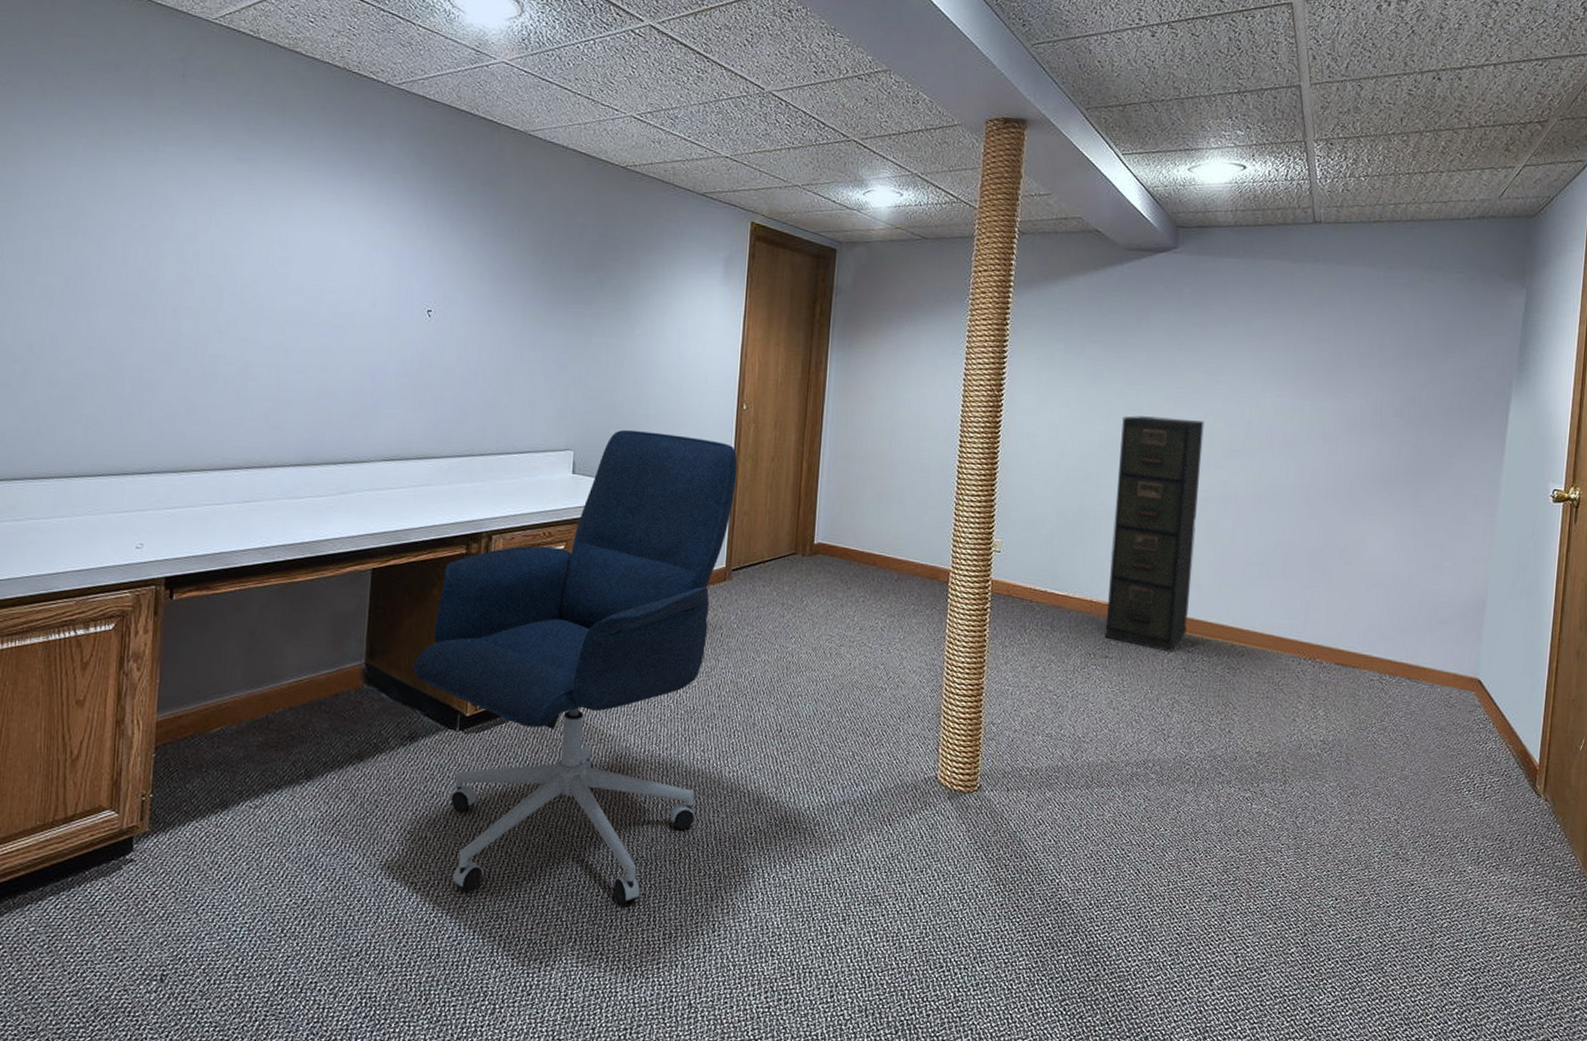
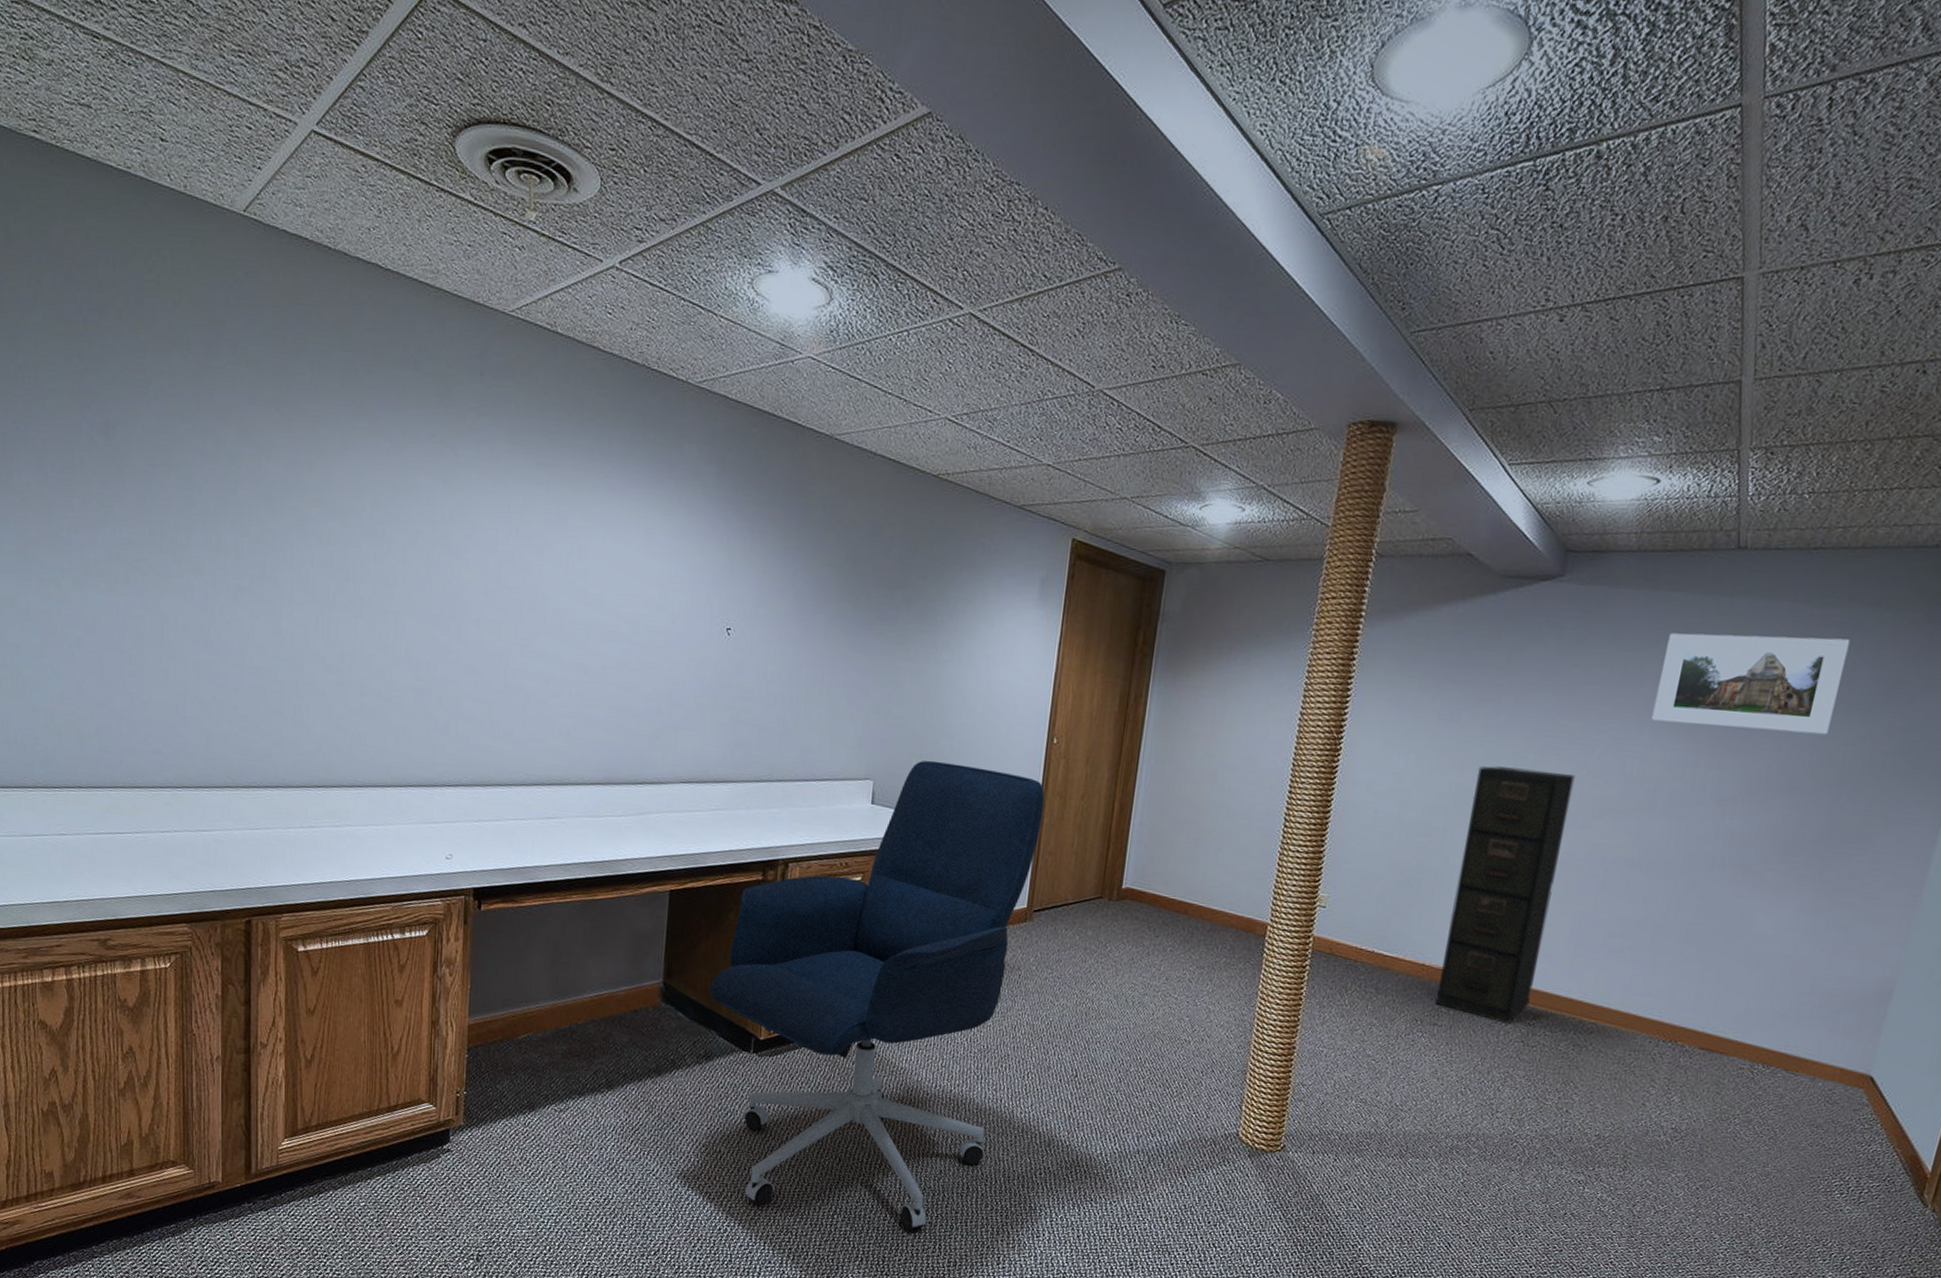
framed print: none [1261,295,1412,379] -> present [1651,633,1851,735]

